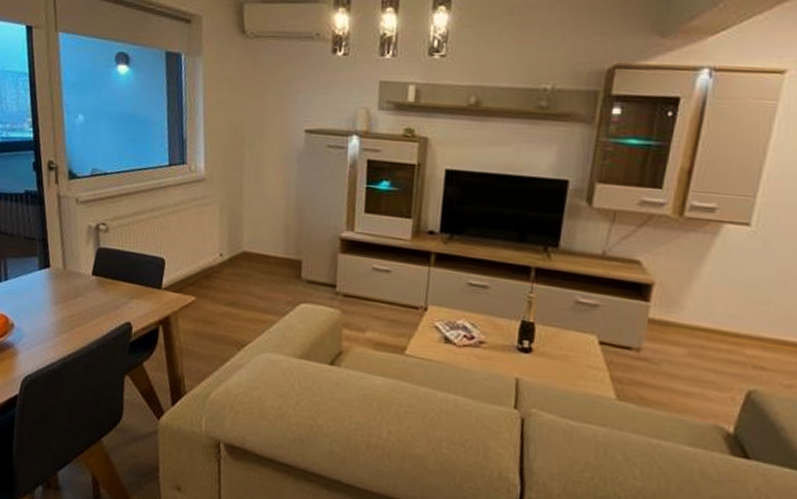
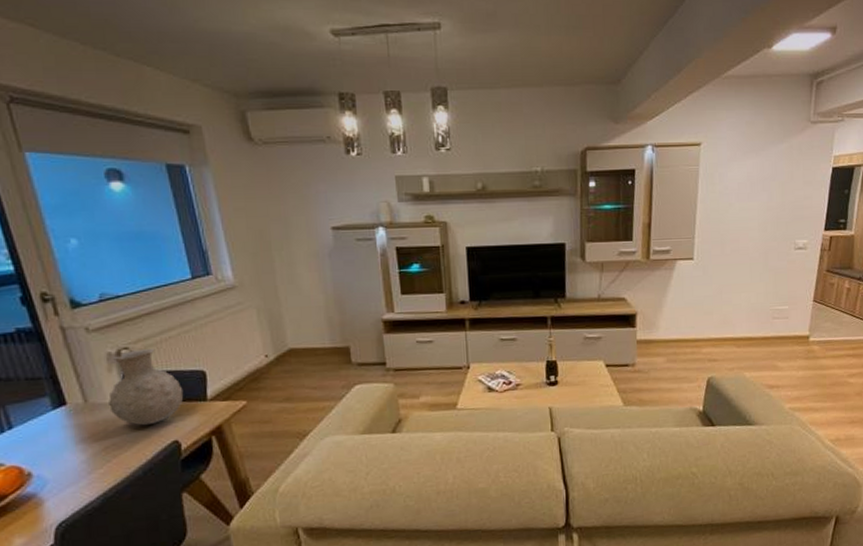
vase: none [81,227,143,302] -> present [107,349,184,426]

